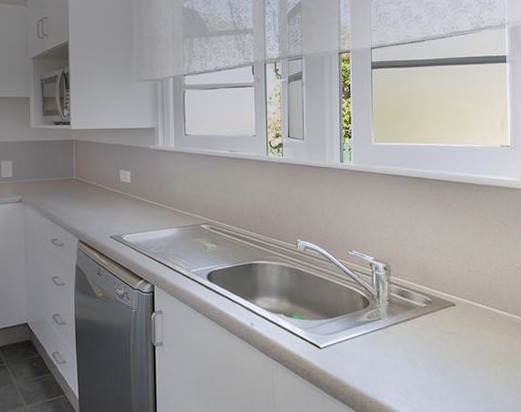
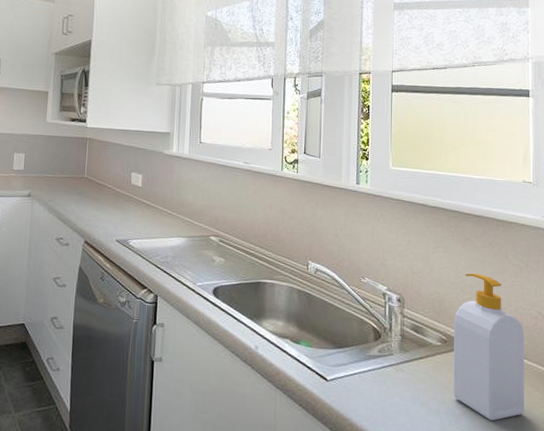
soap bottle: none [438,237,505,371] -> present [453,273,525,421]

